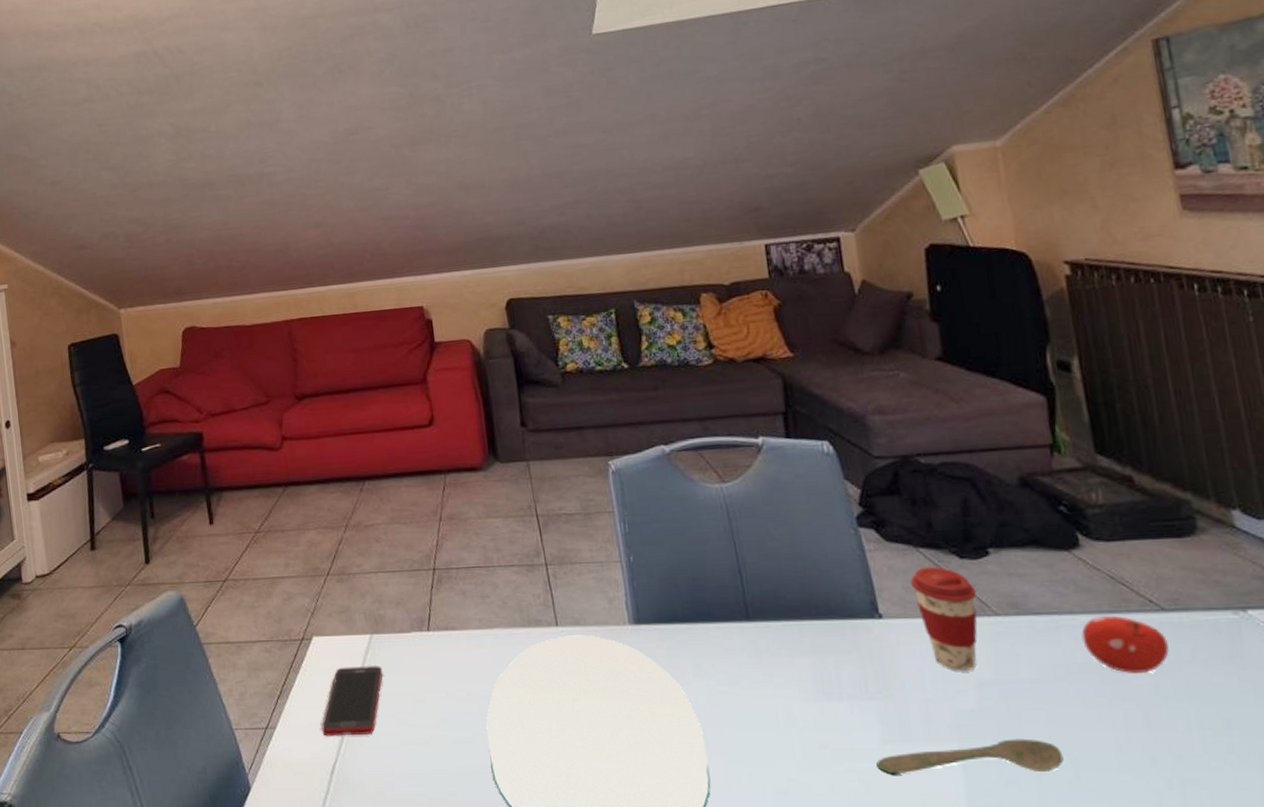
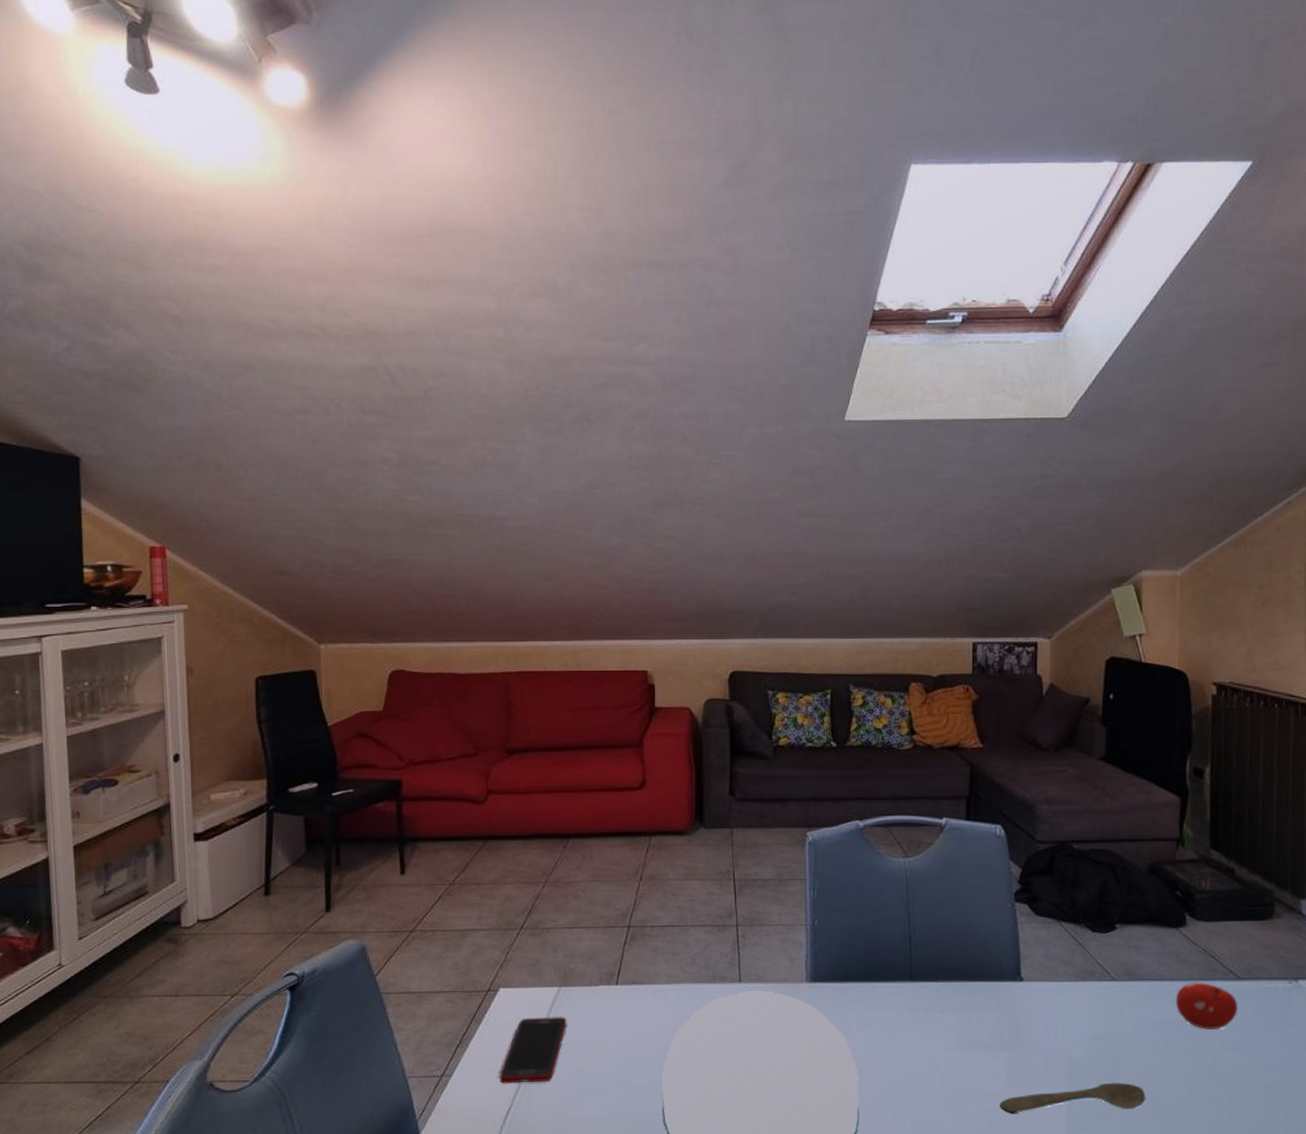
coffee cup: present [909,566,978,671] -> none [1049,938,1102,1026]

